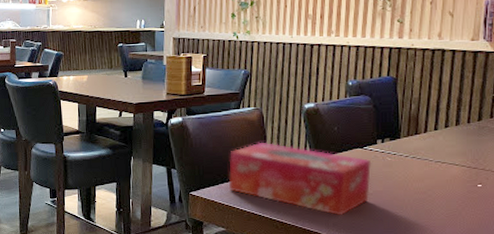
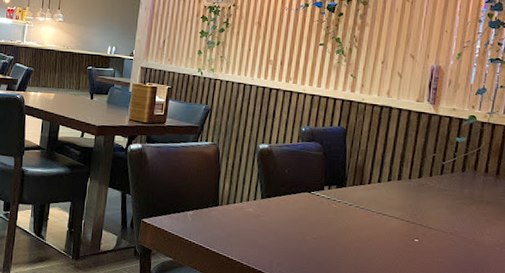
tissue box: present [228,142,372,216] -> none [180,176,318,257]

